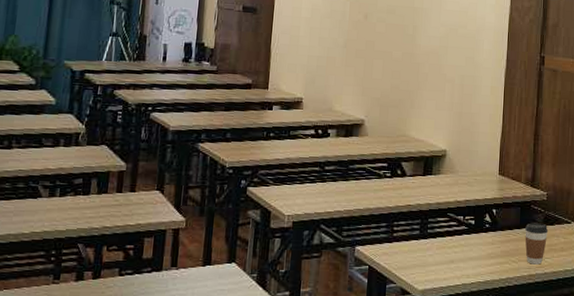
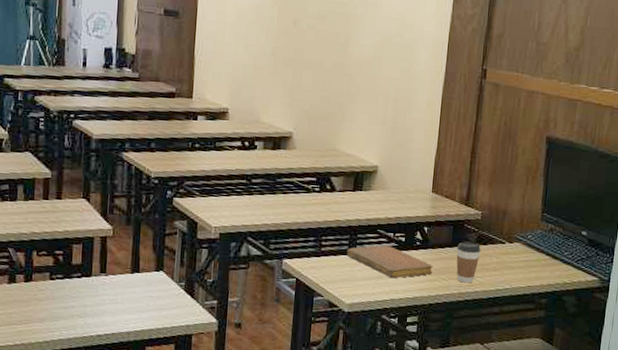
notebook: none [418,228,503,263] -> present [346,245,433,279]

